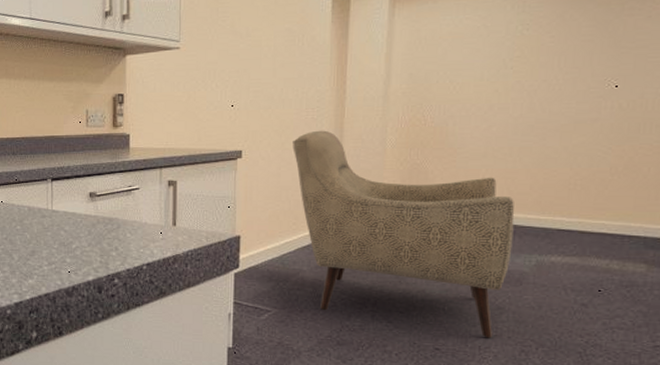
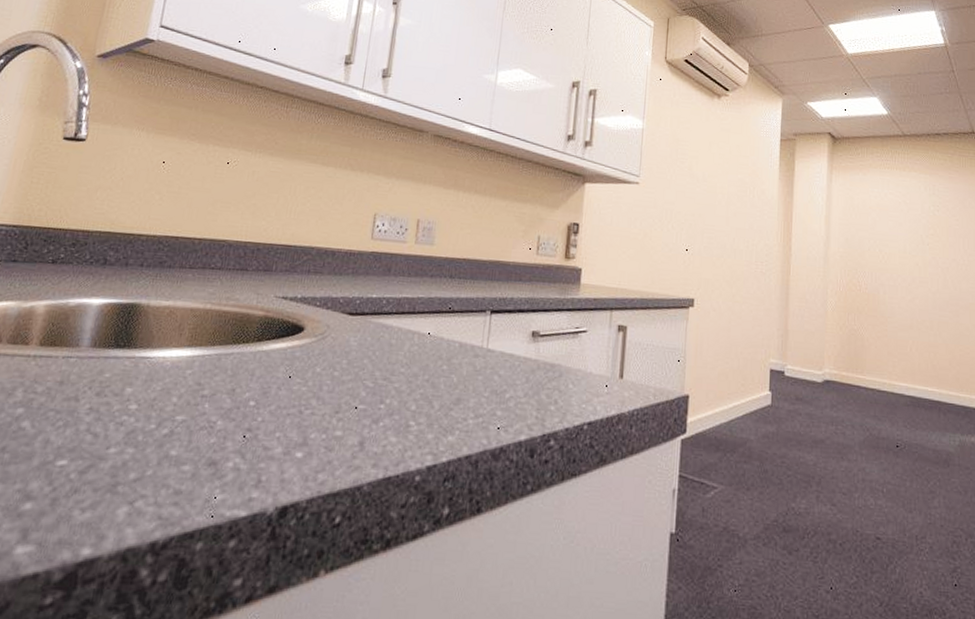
chair: present [293,130,515,338] -> none [742,285,939,527]

